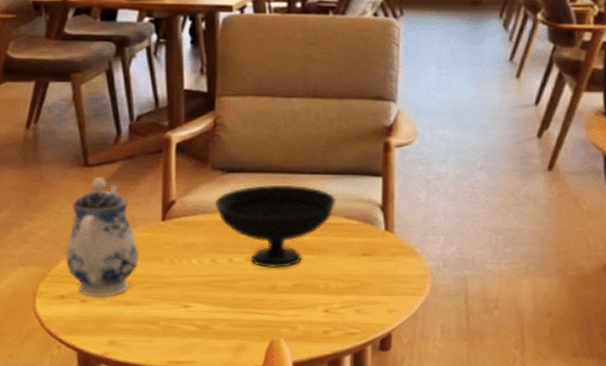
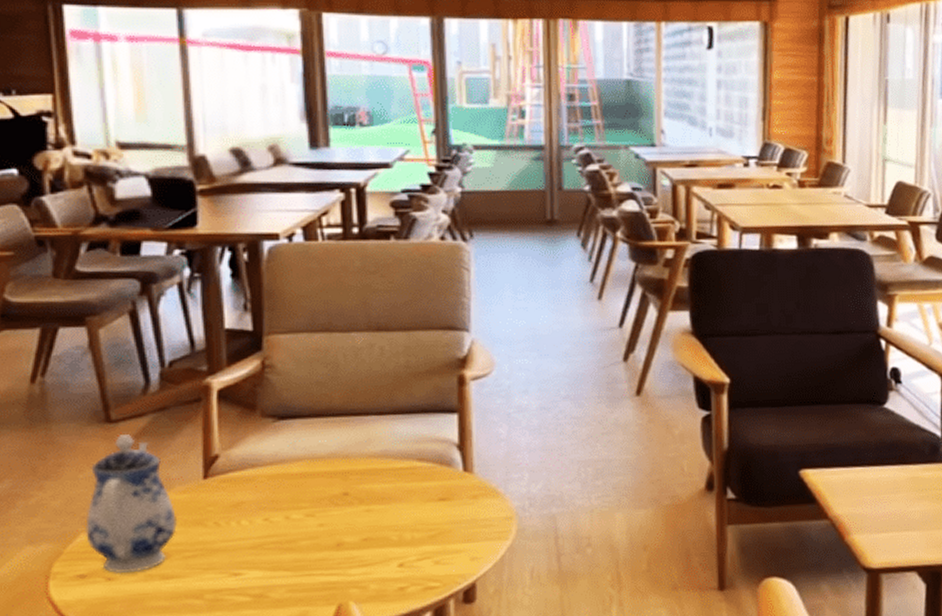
bowl: present [214,184,336,268] -> none [266,428,408,523]

